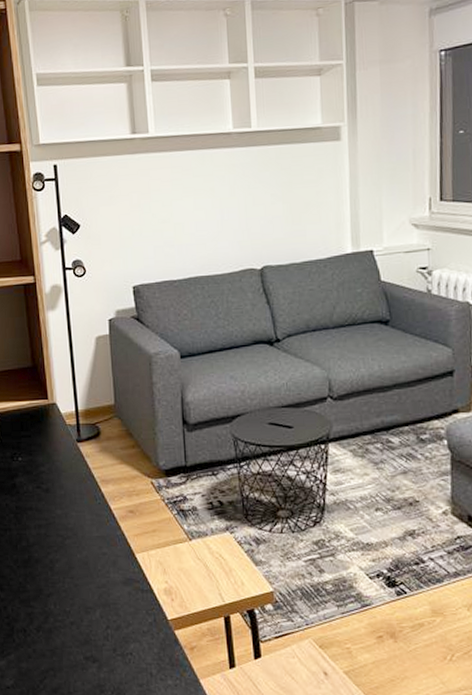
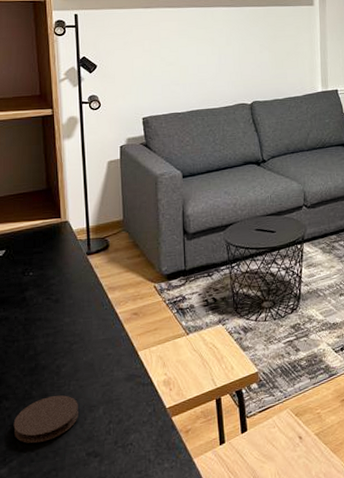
coaster: none [9,592,76,640] -> present [13,395,80,444]

